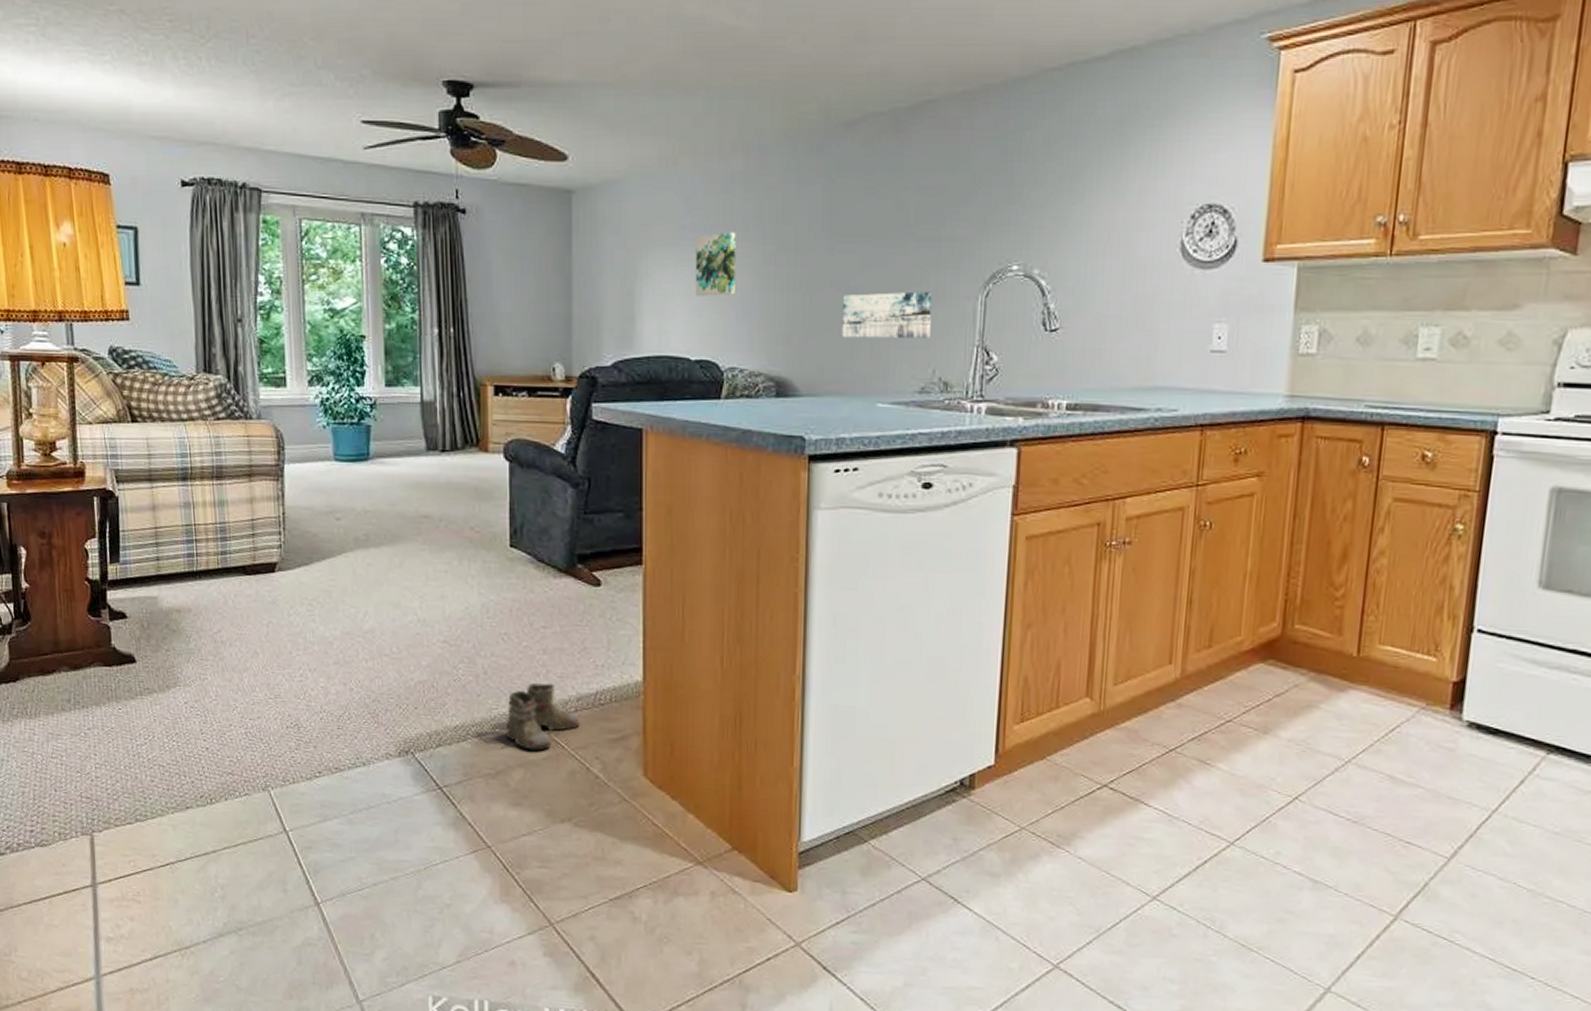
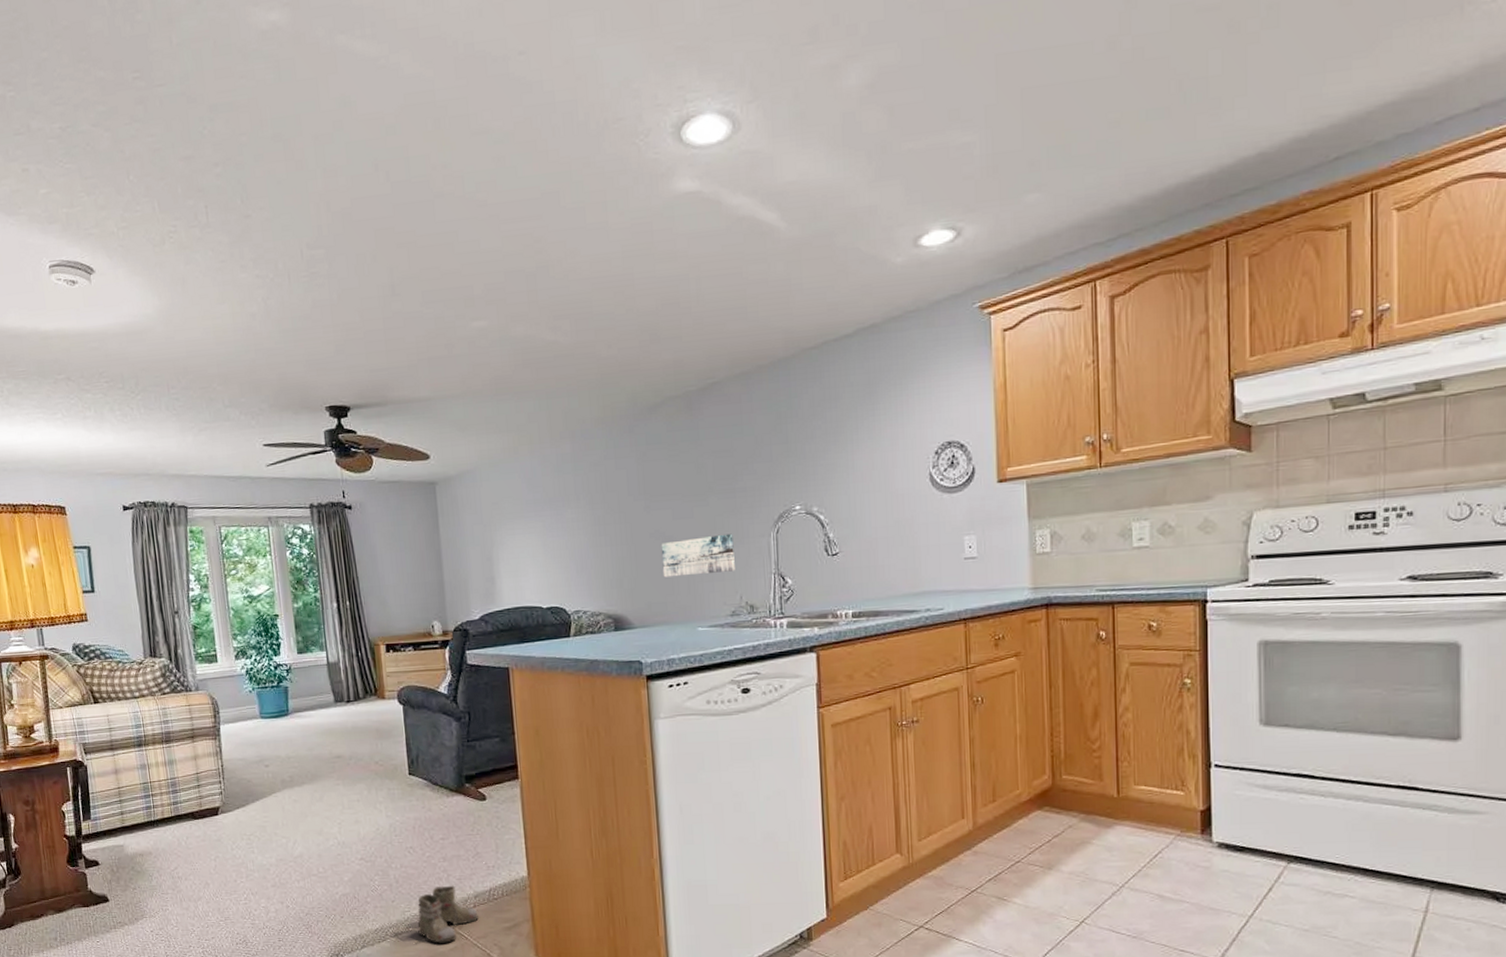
wall art: present [695,231,736,296] -> none [538,501,574,556]

